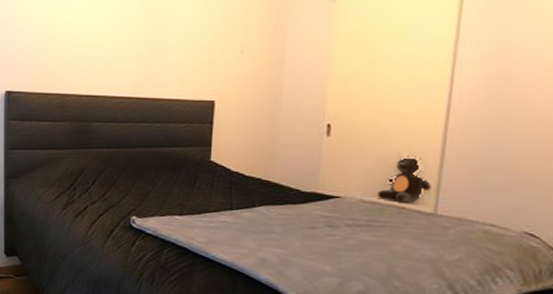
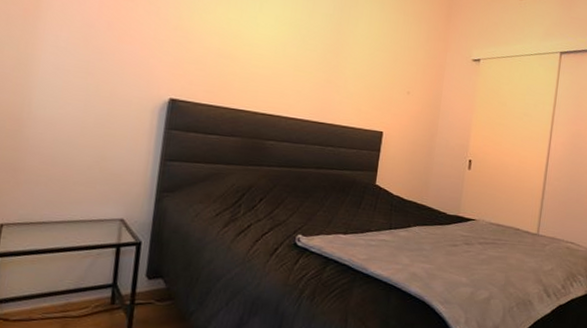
teddy bear: present [377,156,431,203] -> none [501,189,536,226]

